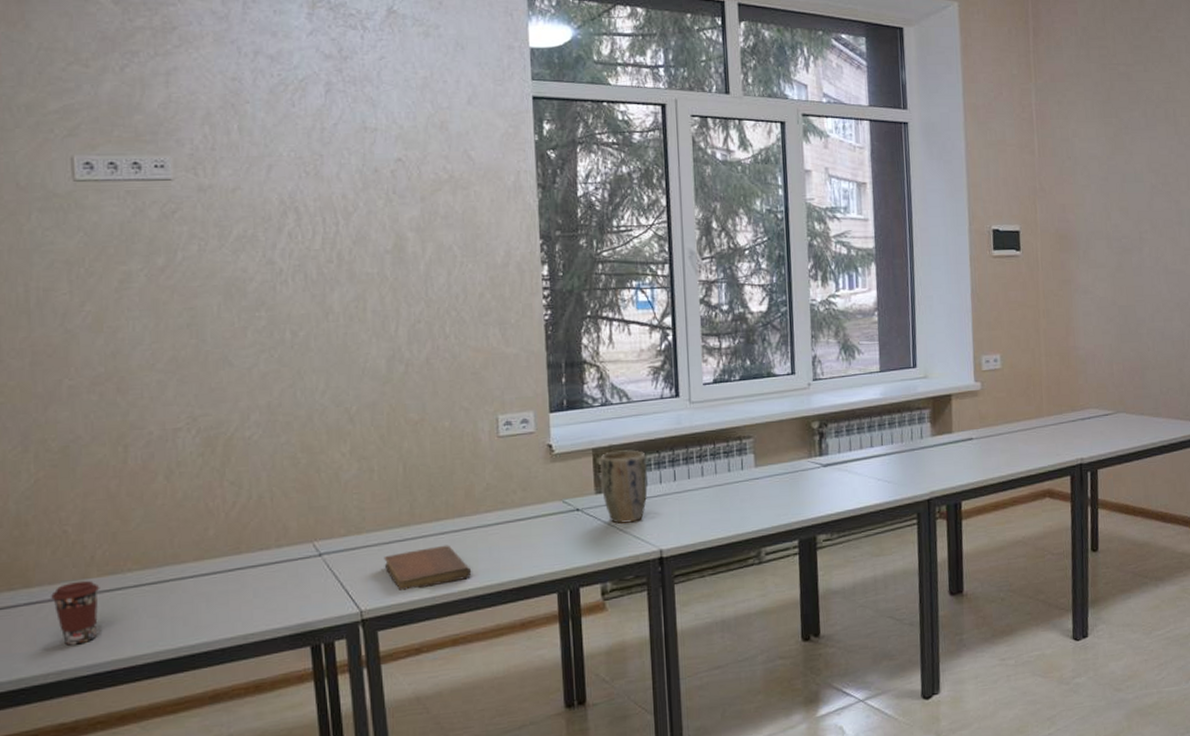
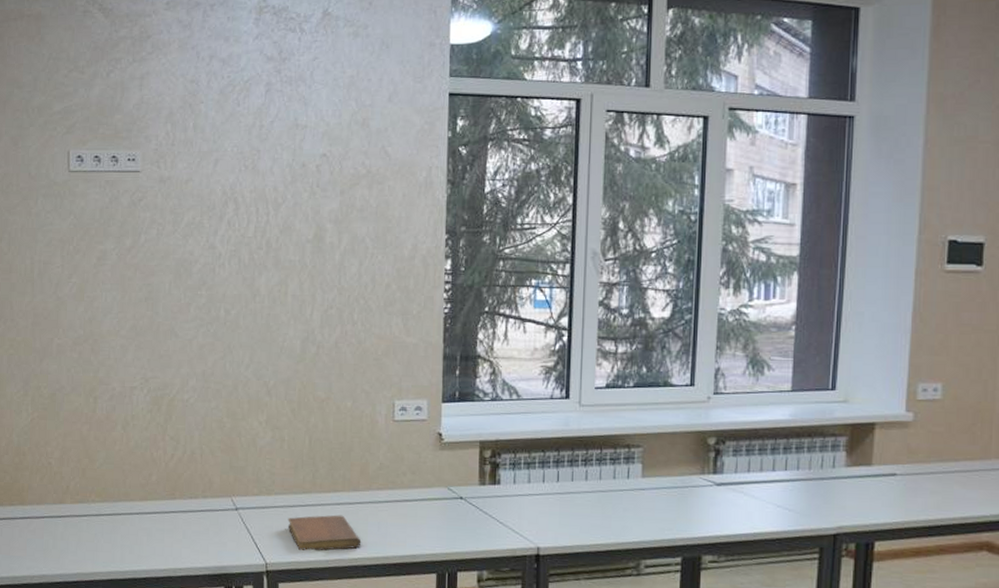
coffee cup: present [51,580,100,646] -> none [38,505,72,556]
plant pot: present [600,450,648,524] -> none [485,446,532,517]

